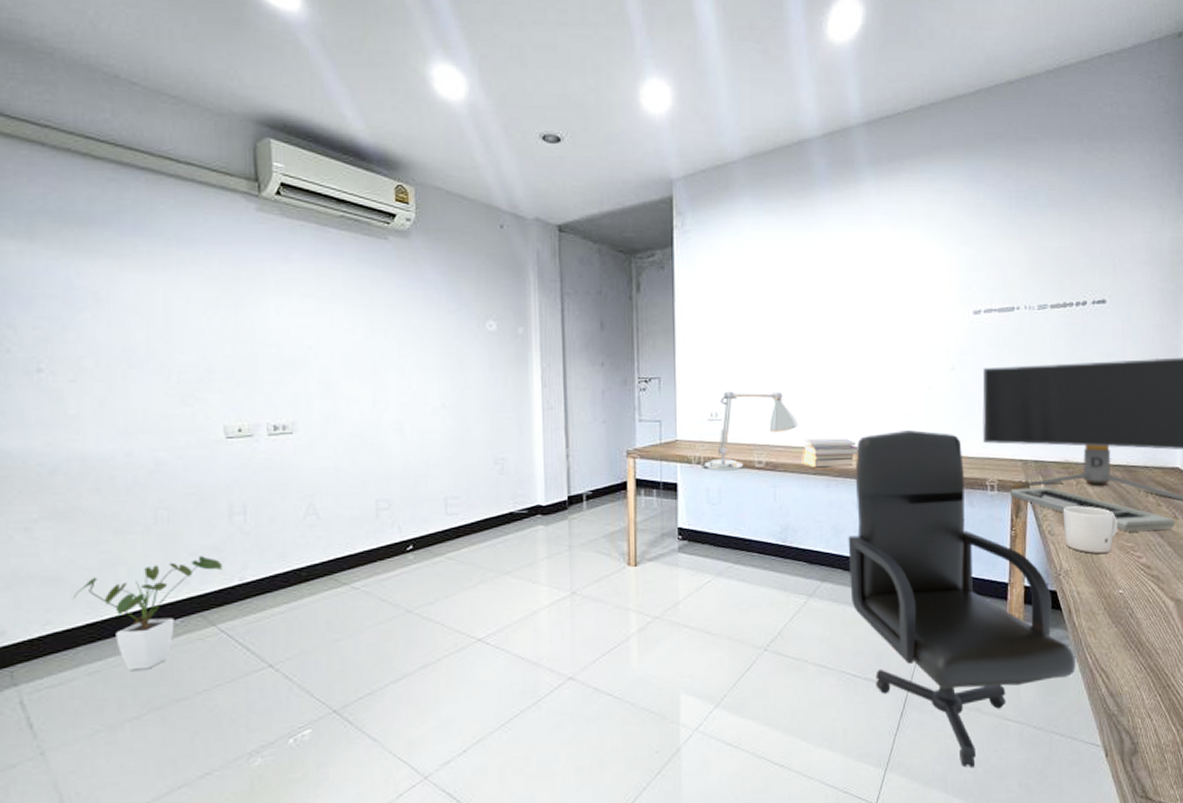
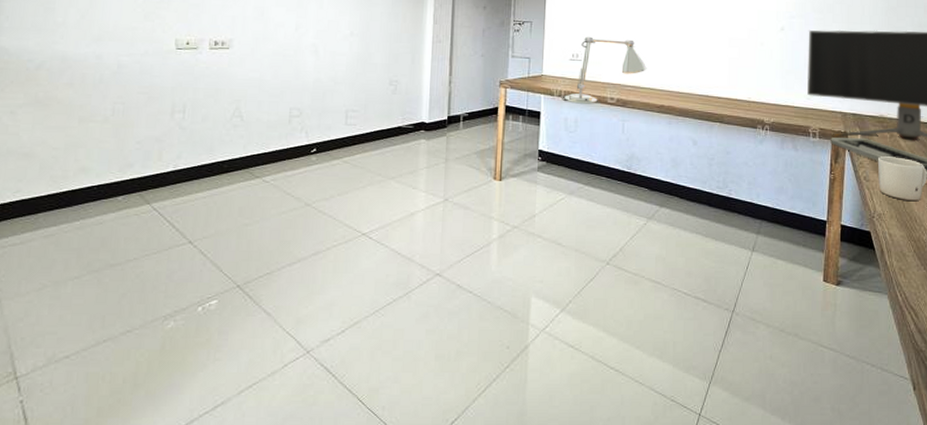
house plant: present [72,556,222,671] -> none [40,145,161,237]
books: present [801,438,859,468] -> none [647,81,698,108]
chair: present [848,429,1075,768] -> none [685,79,886,389]

